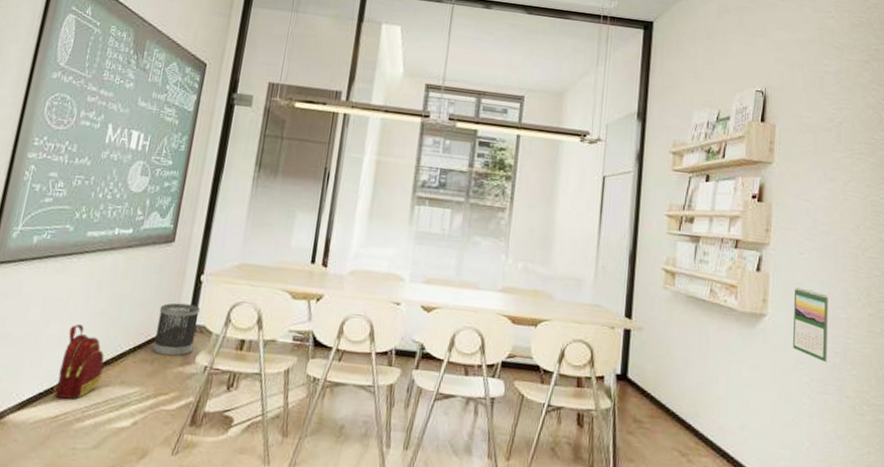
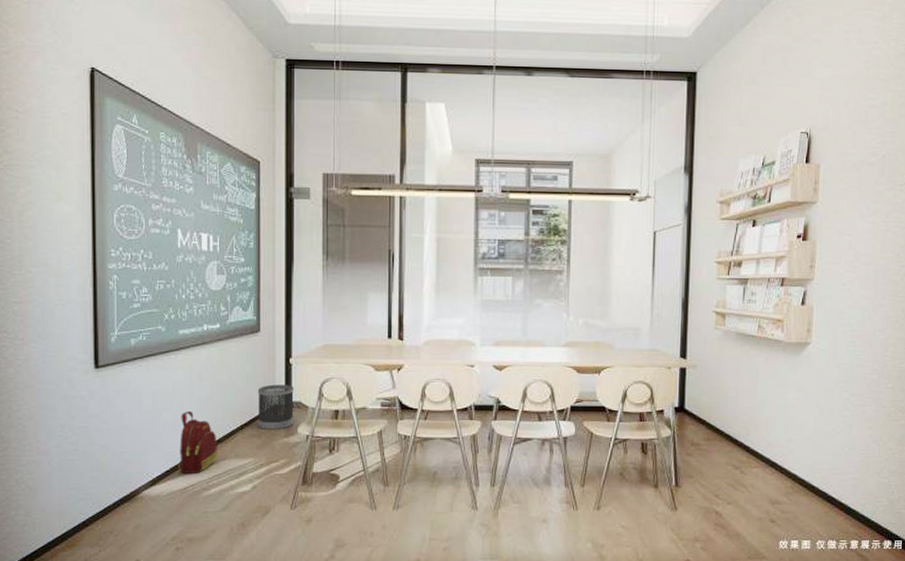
calendar: present [793,287,828,362] -> none [835,316,868,379]

